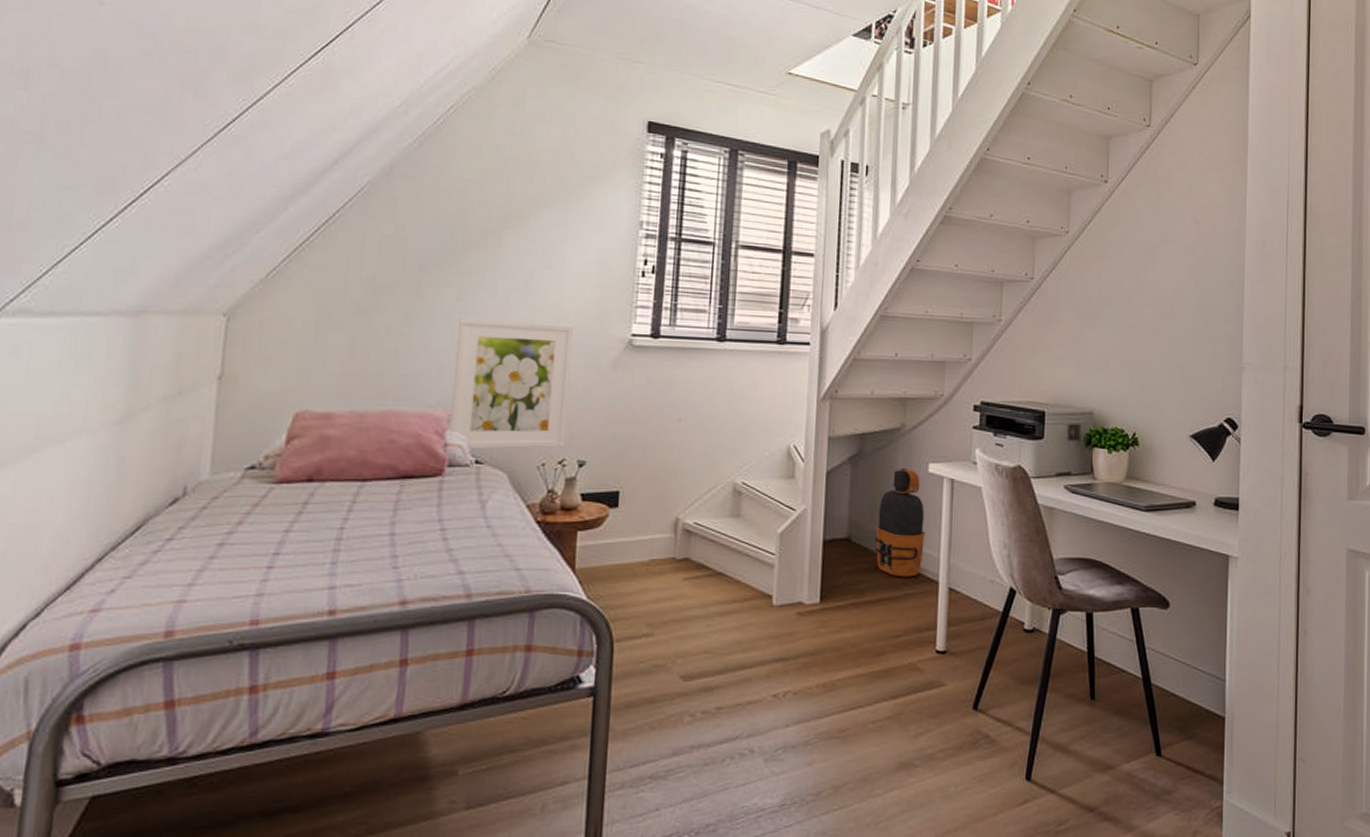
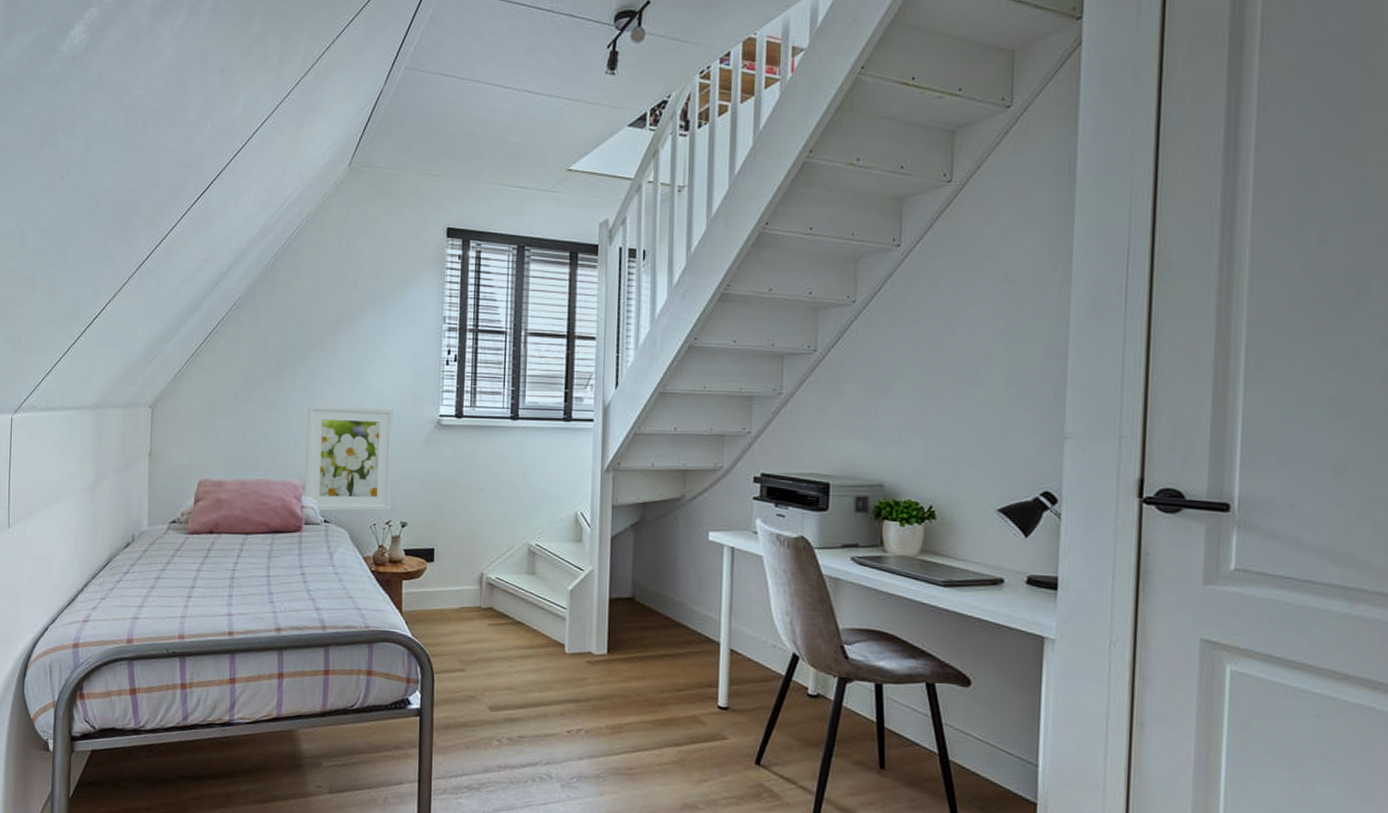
water bottle: present [874,468,926,578] -> none [656,536,707,637]

